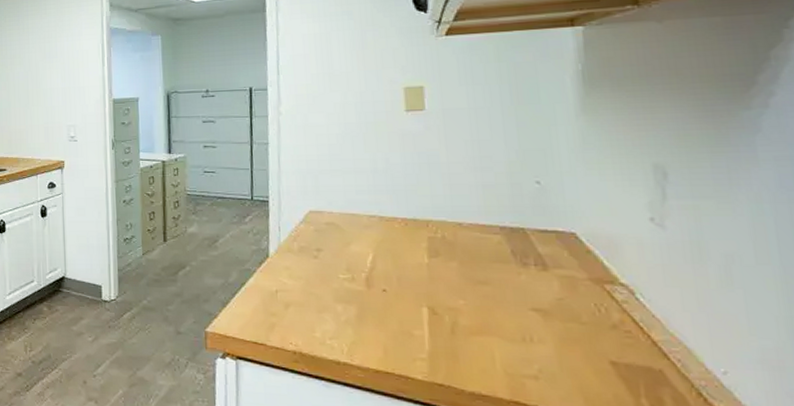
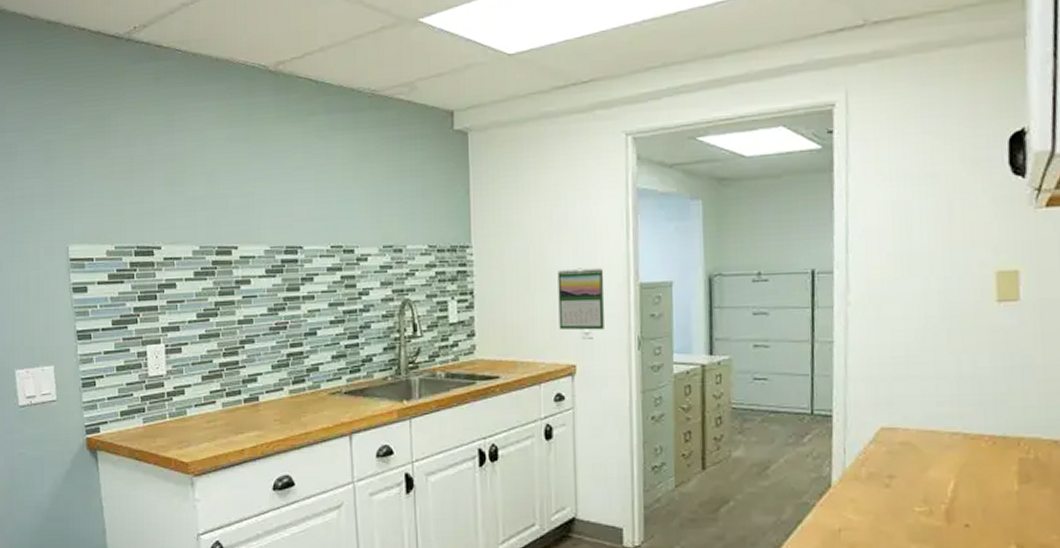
calendar: none [50,87,86,135] -> present [557,267,605,331]

